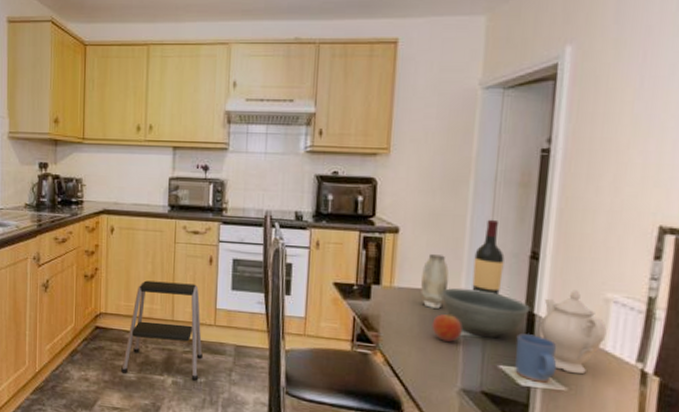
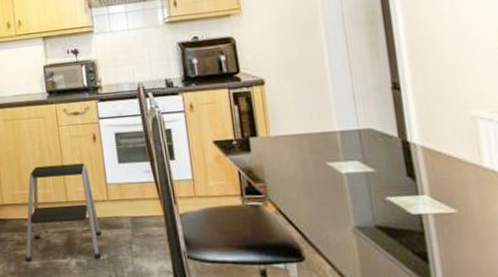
vase: present [421,254,449,309] -> none [294,99,322,151]
fruit: present [432,312,463,342] -> none [313,152,344,182]
bowl: present [442,287,530,338] -> none [317,127,404,173]
wine bottle: present [472,219,505,295] -> none [339,58,371,129]
mug: present [515,333,557,383] -> none [396,161,443,208]
teapot: present [540,290,607,375] -> none [414,113,482,195]

